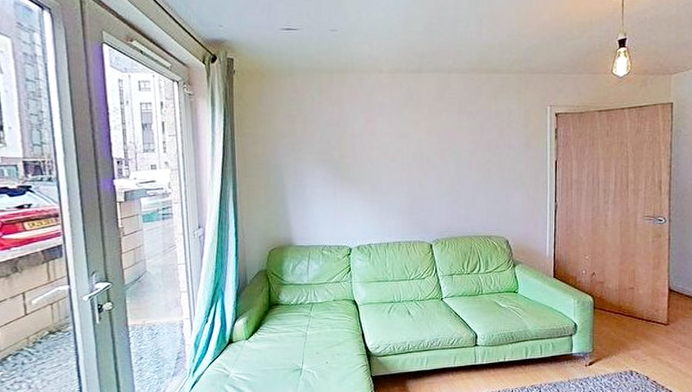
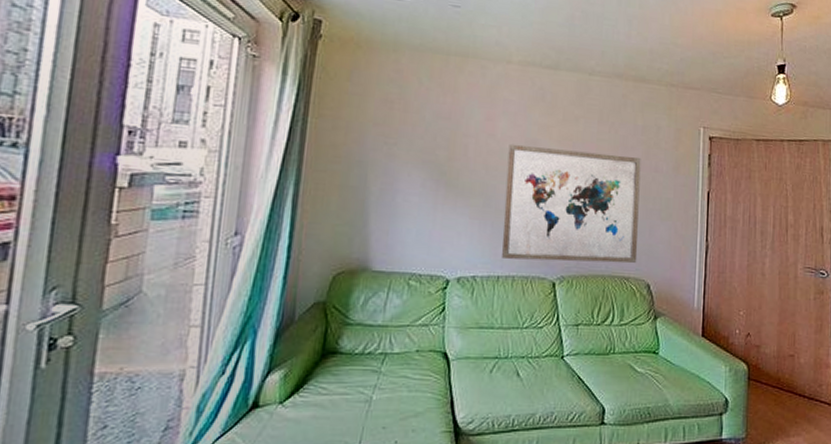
wall art: none [387,138,497,229] -> present [502,143,641,264]

